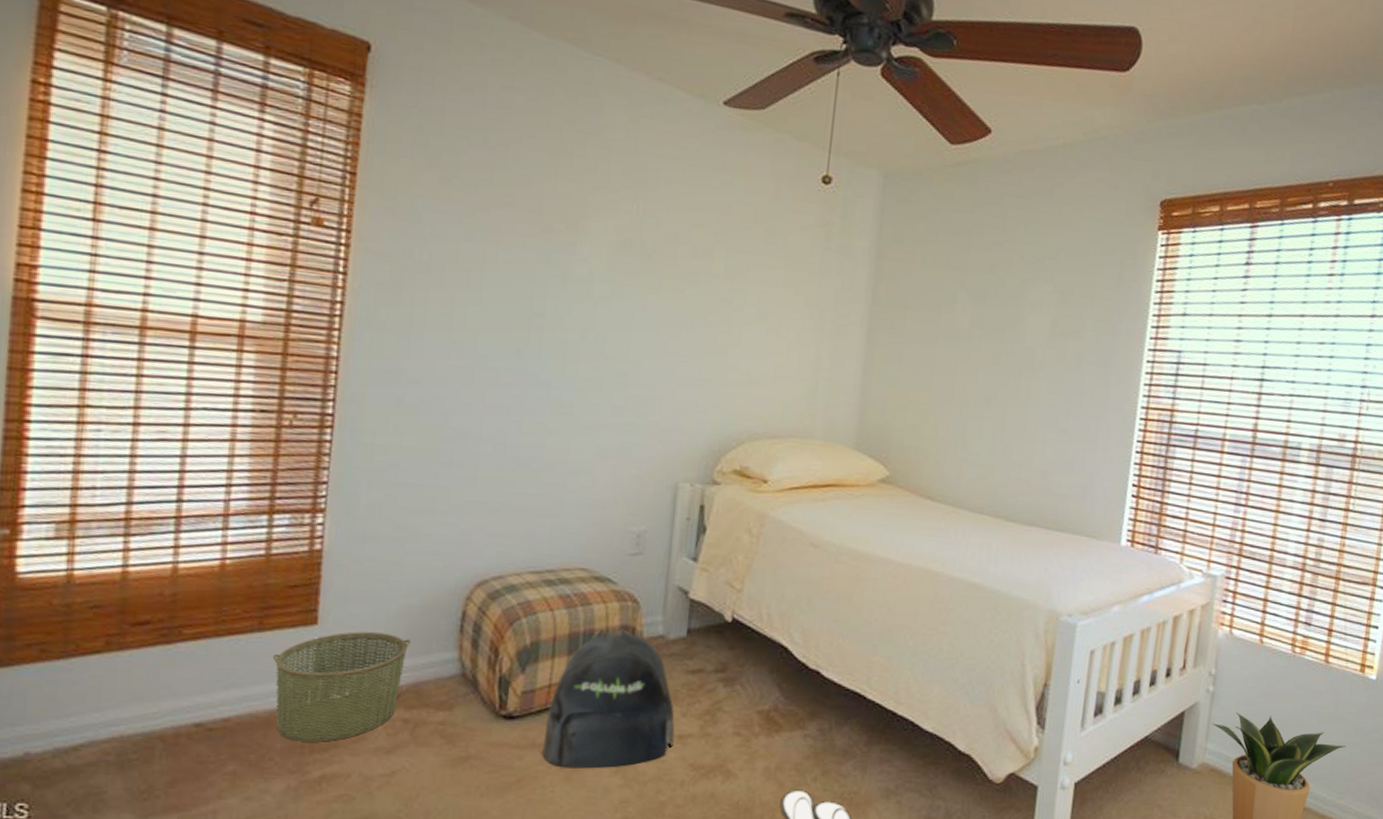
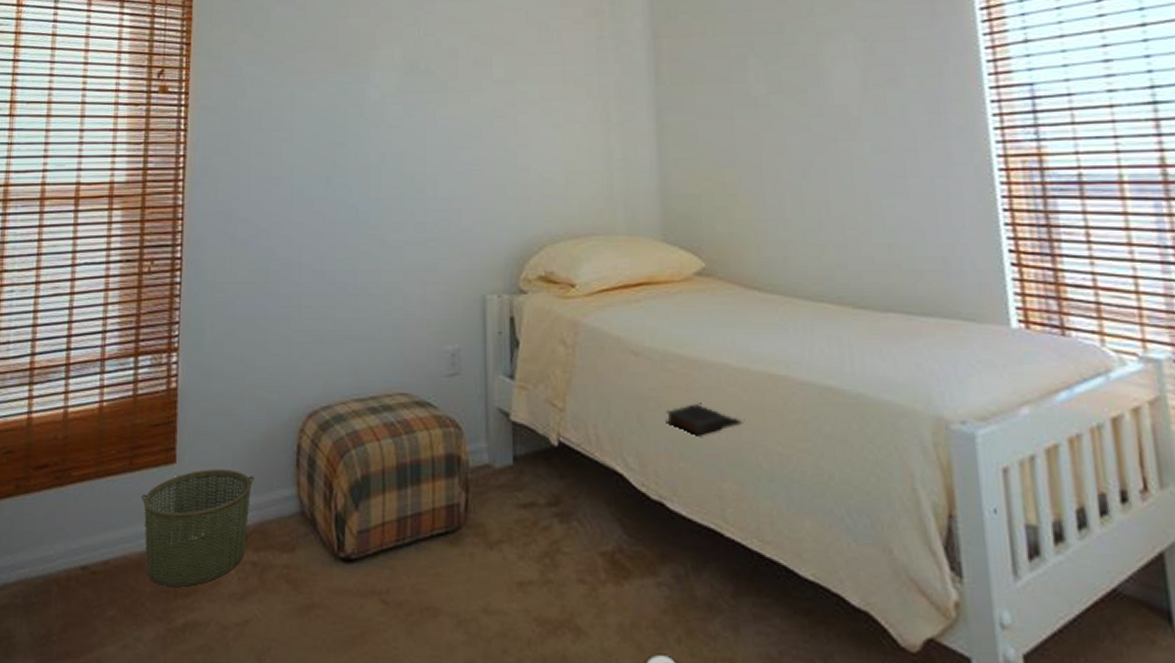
backpack: present [542,628,675,769] -> none [382,457,514,621]
book: none [832,591,901,618] -> present [665,403,745,436]

